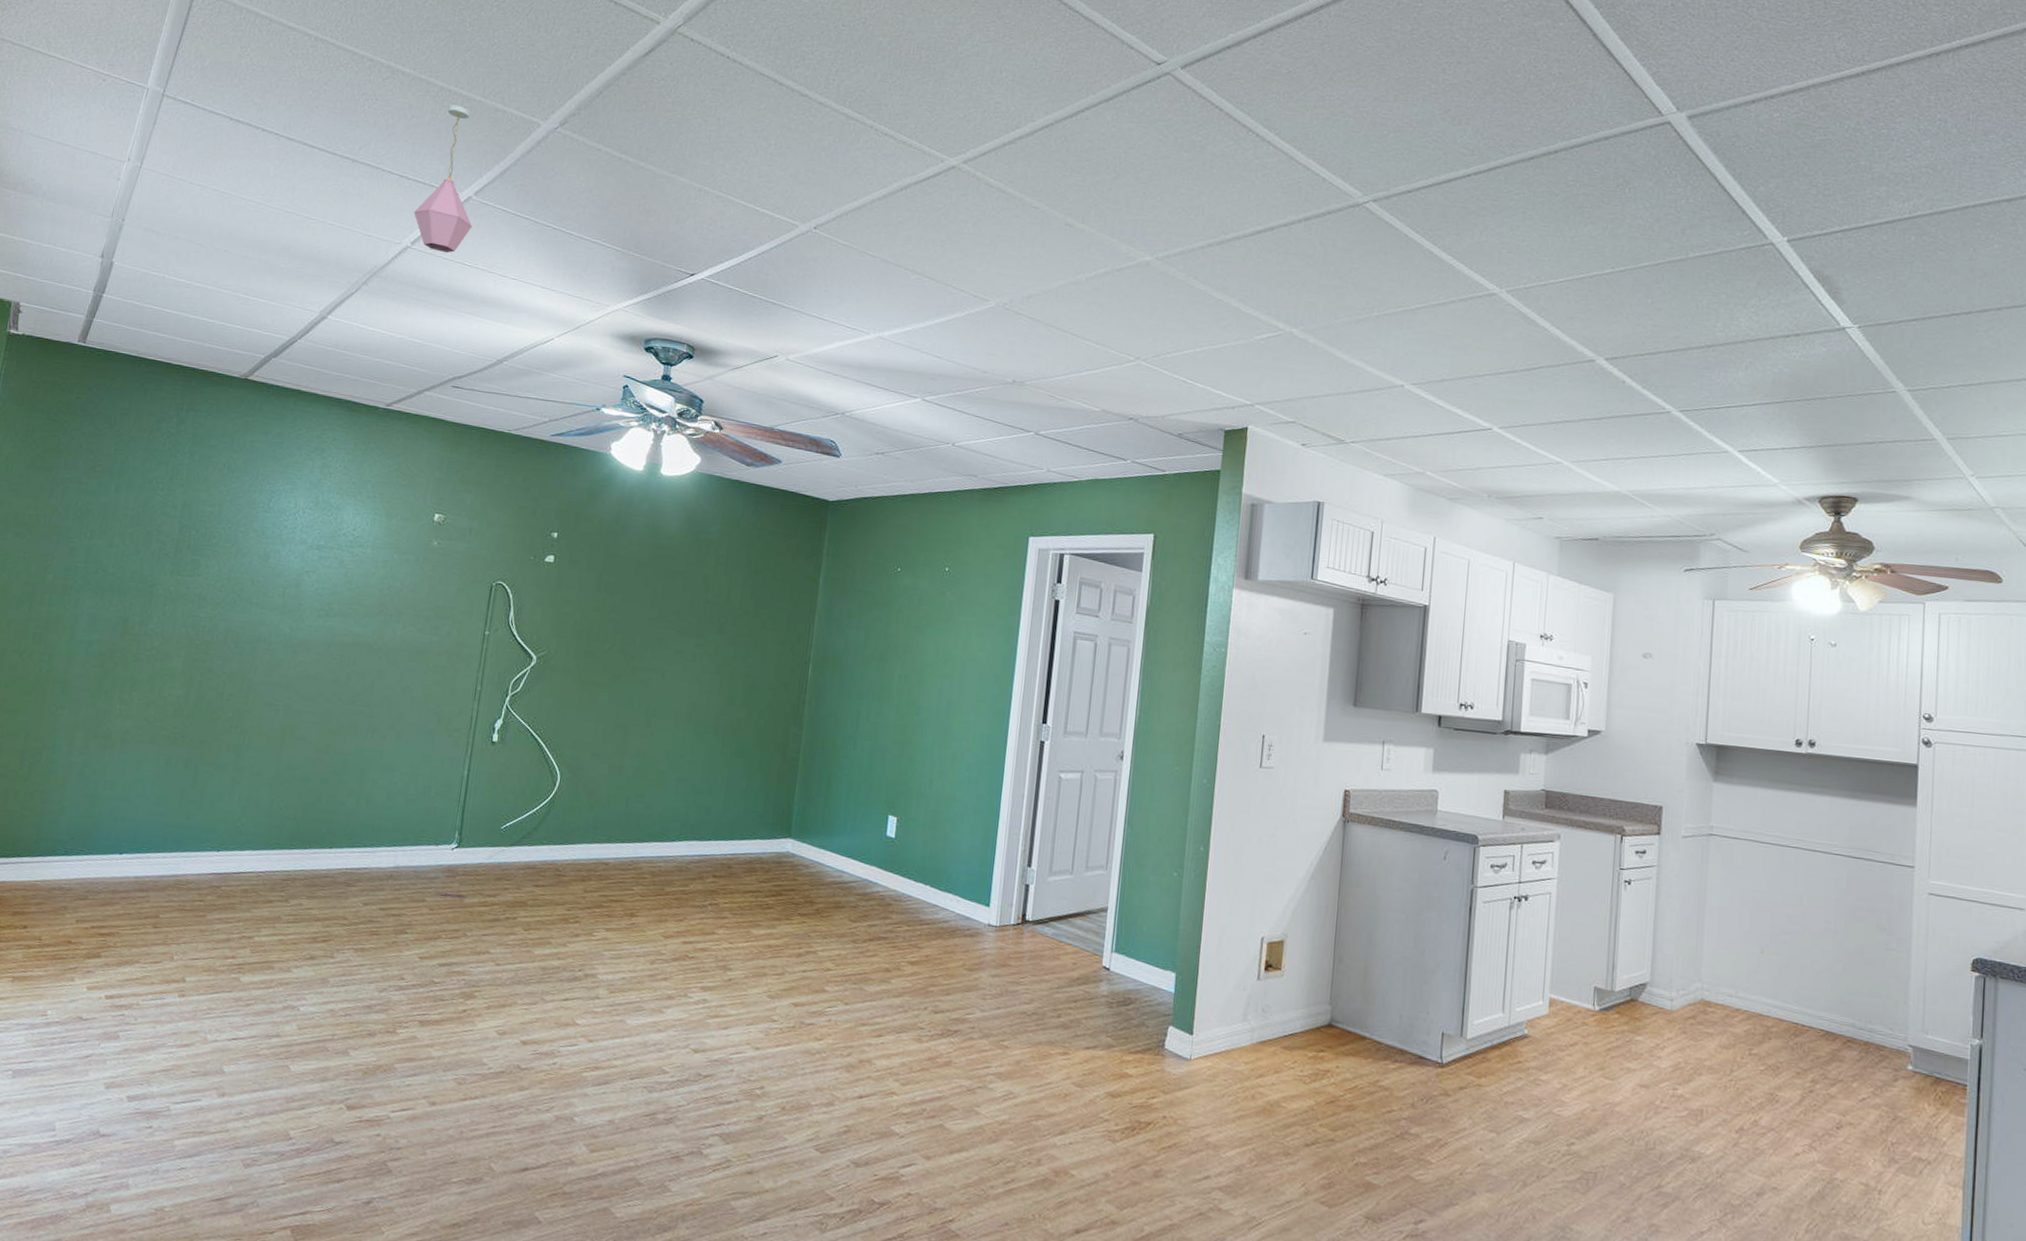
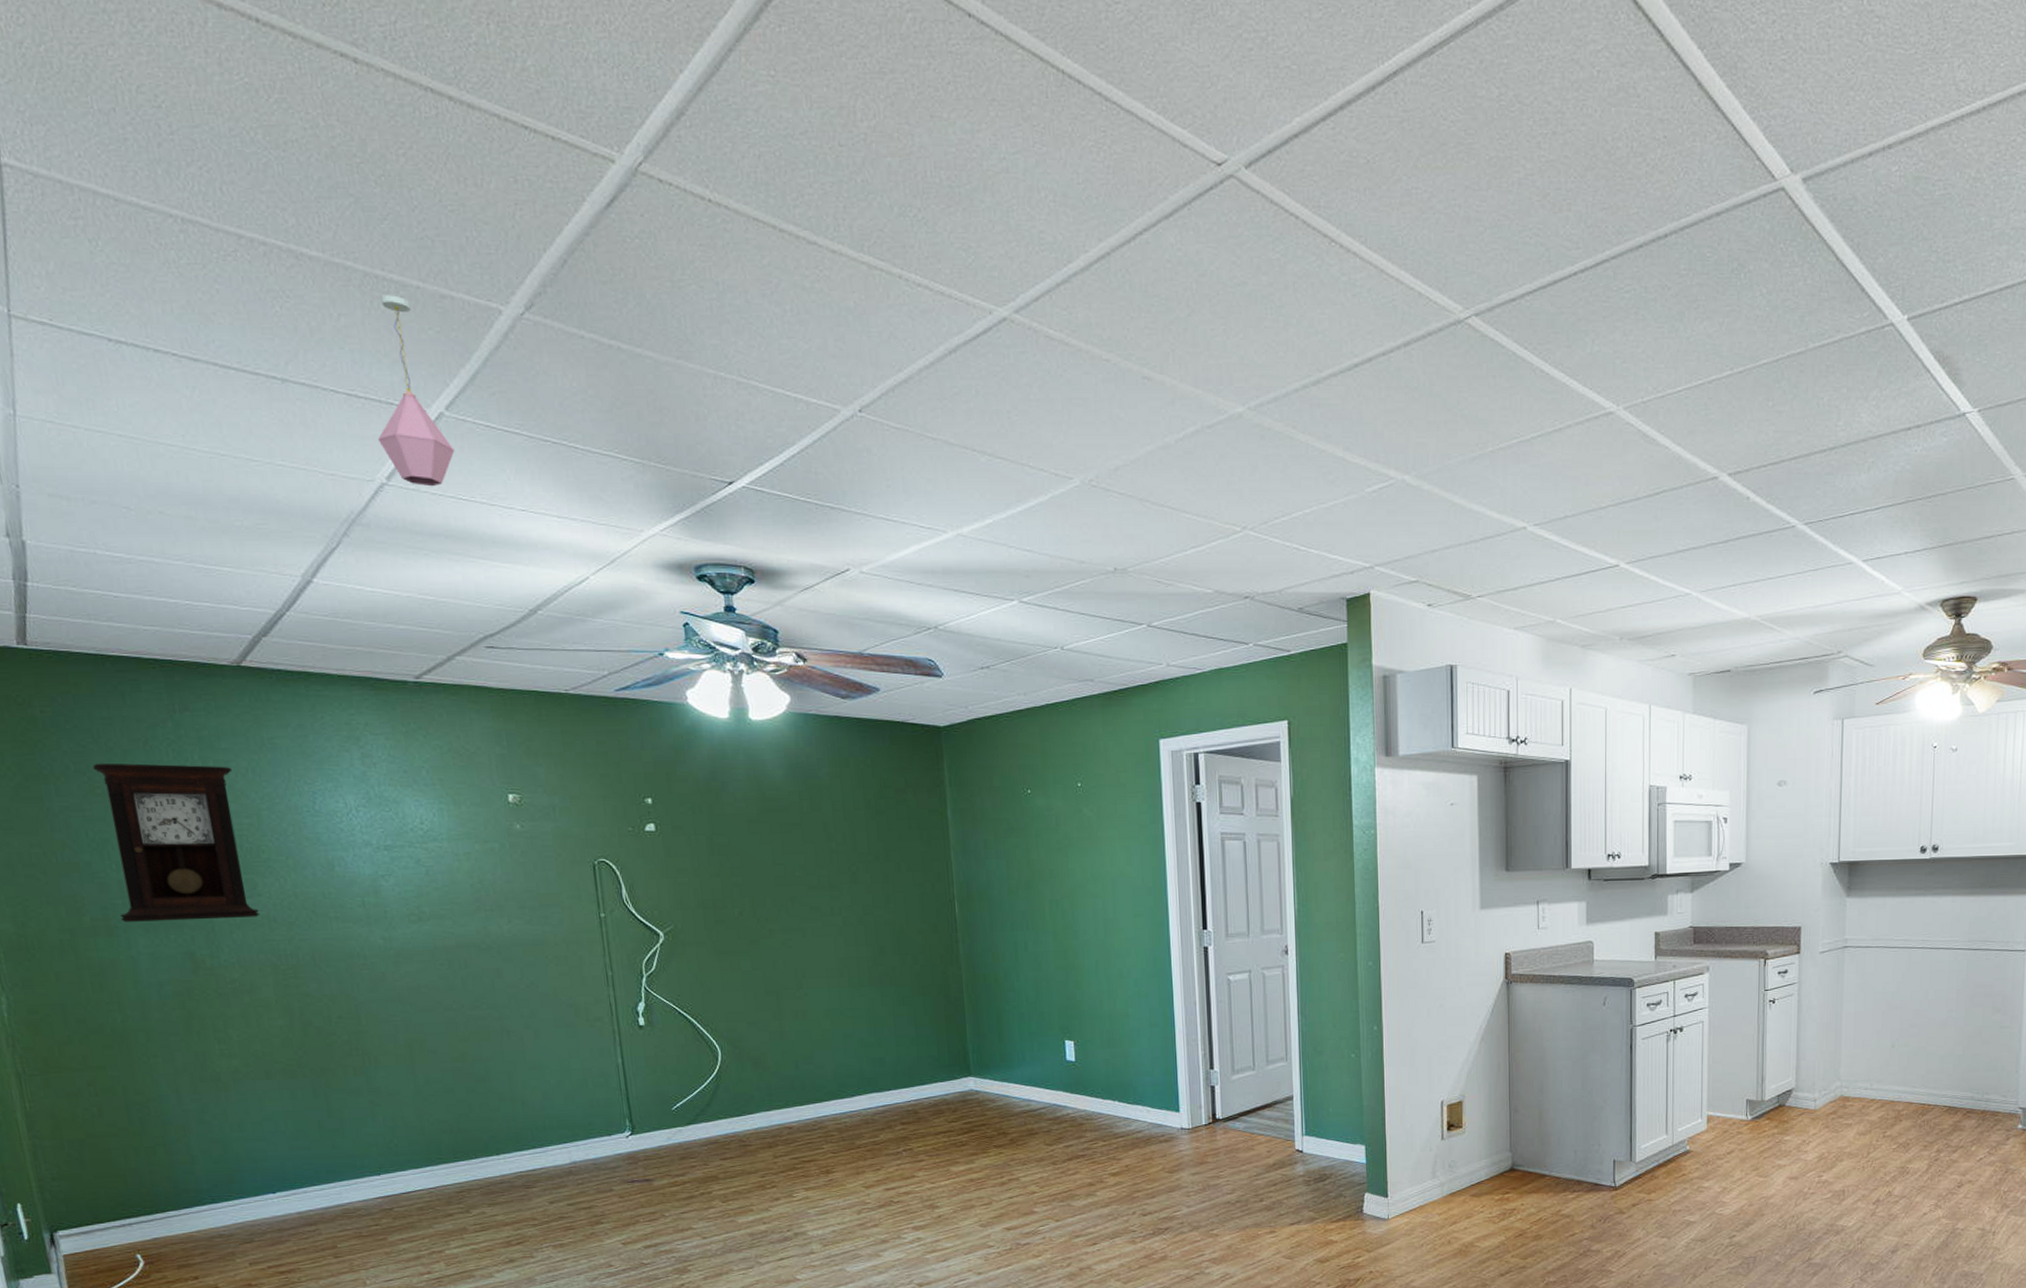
pendulum clock: none [77,445,212,594] -> present [92,762,260,922]

